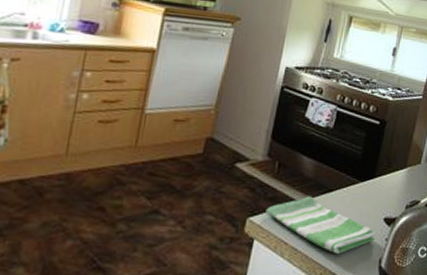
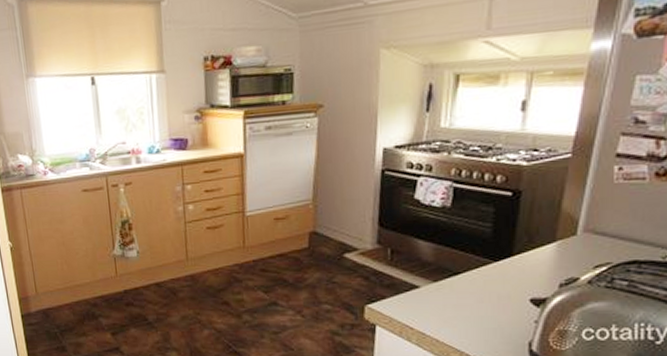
dish towel: present [265,196,375,255] -> none [384,280,520,338]

